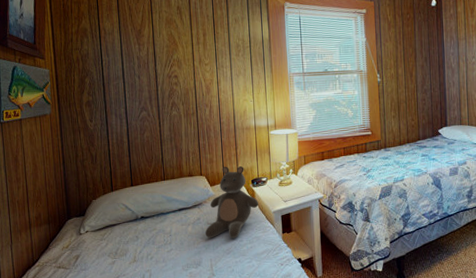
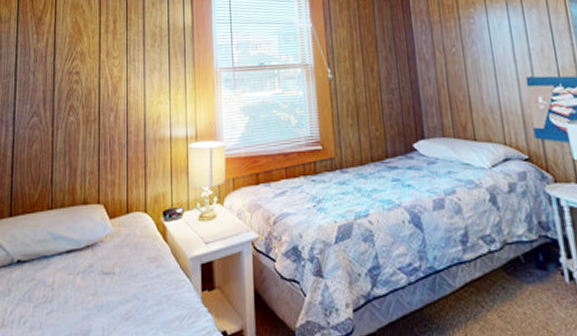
teddy bear: present [205,166,258,239] -> none [97,191,171,297]

